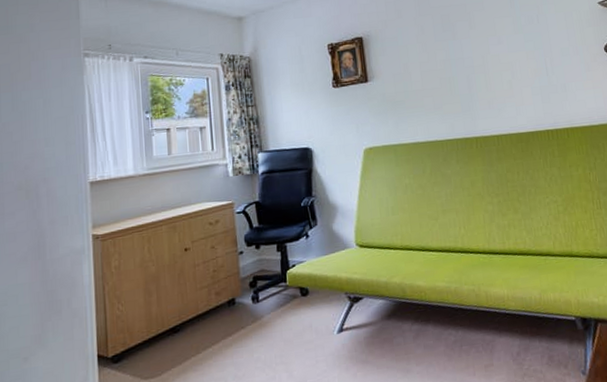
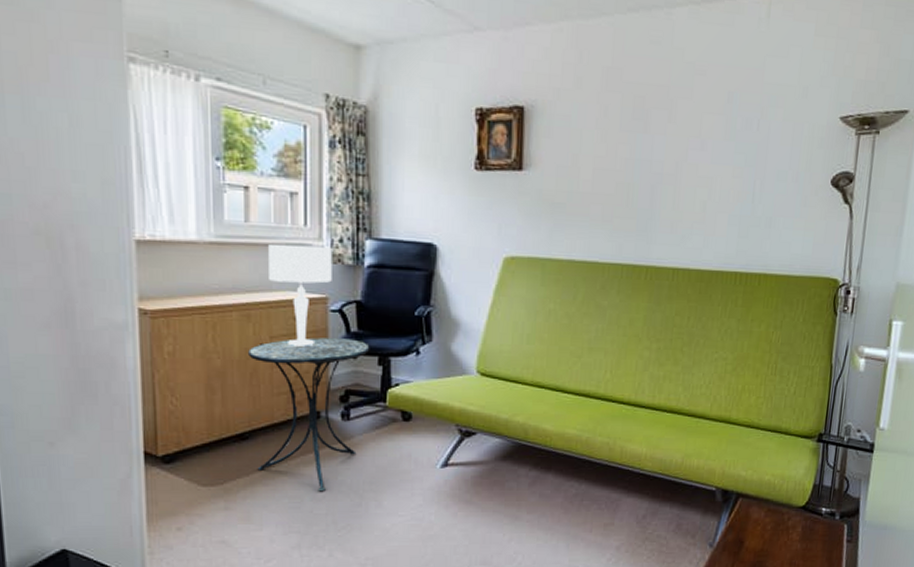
side table: none [176,233,270,371] -> present [248,337,370,492]
table lamp: none [186,163,236,246] -> present [268,243,332,347]

